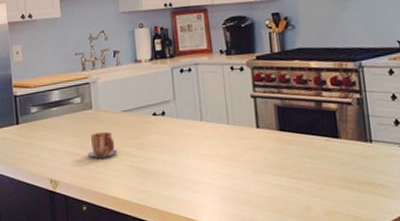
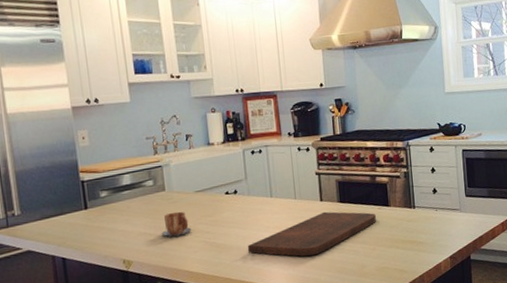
cutting board: none [175,140,324,191] -> present [247,211,376,257]

